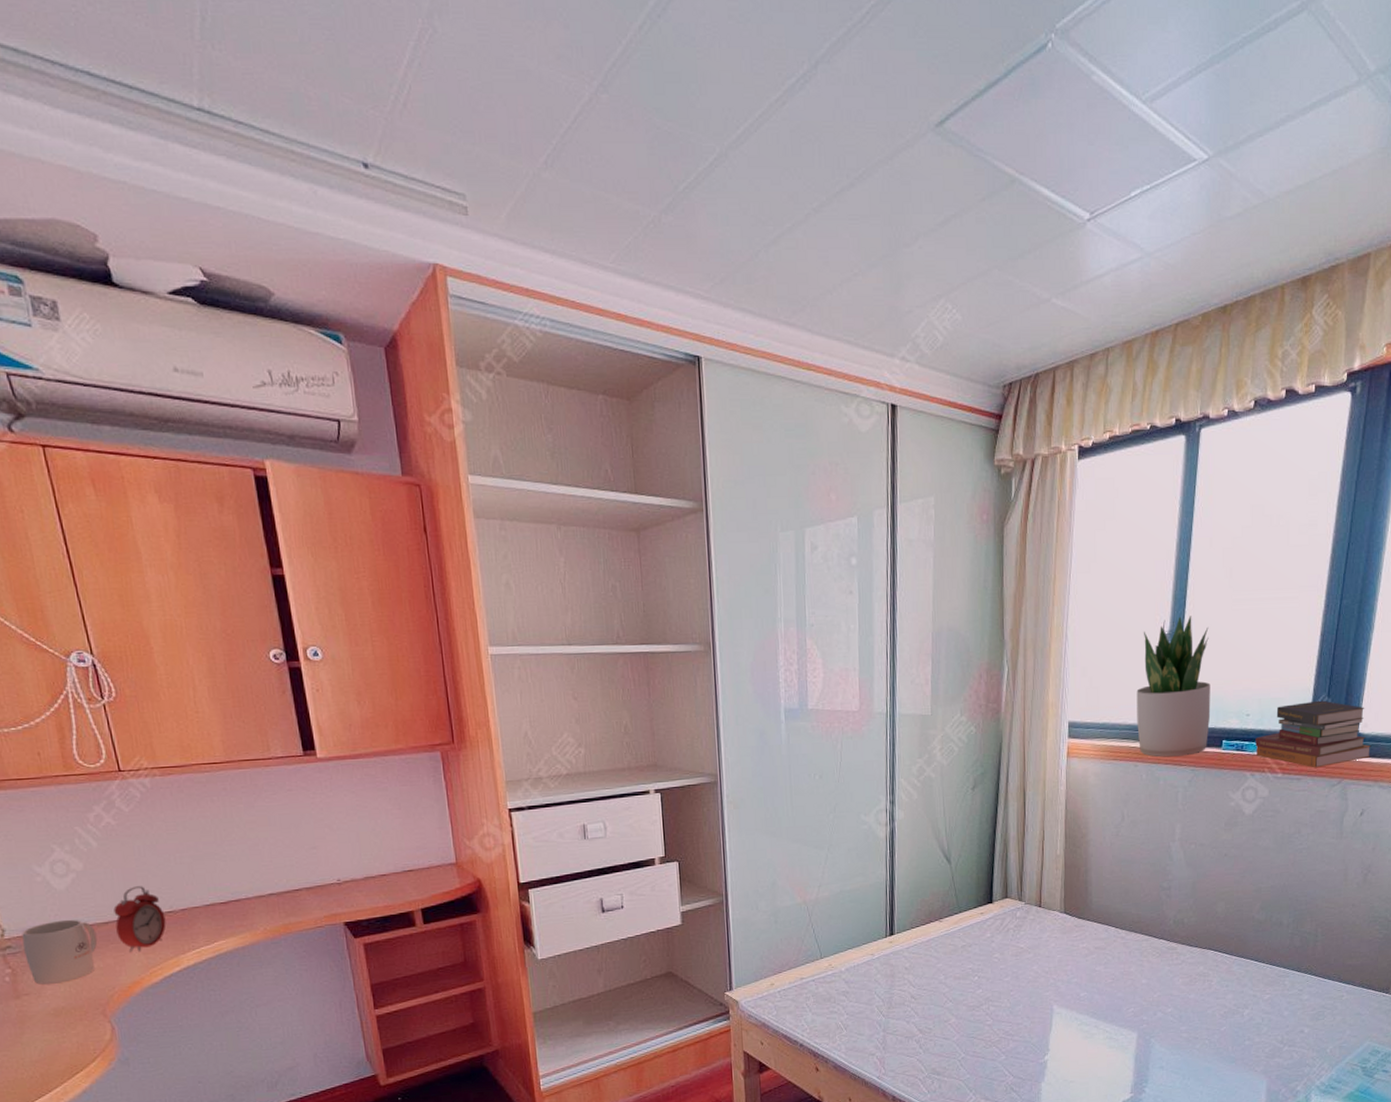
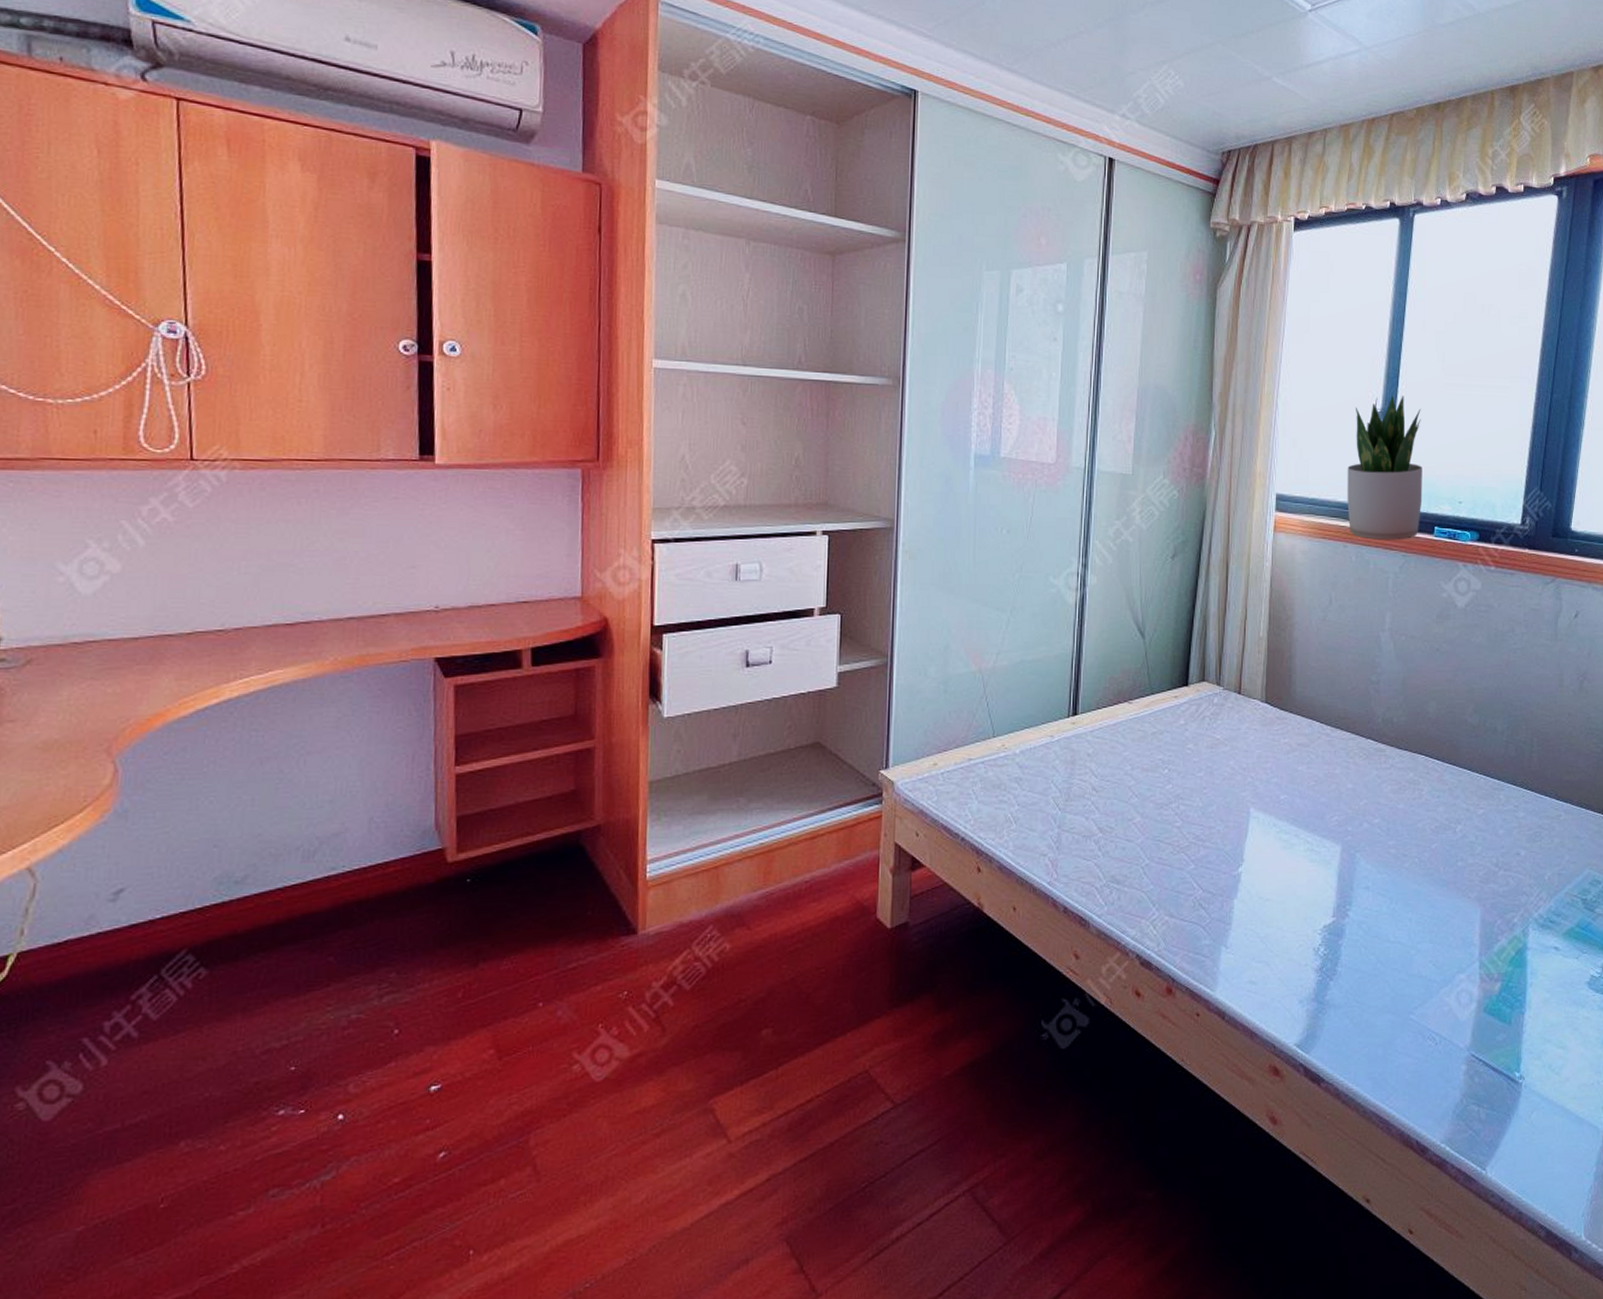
mug: present [22,919,98,986] -> none [21,631,121,711]
alarm clock: present [113,886,166,953] -> none [146,597,213,677]
books: present [1255,700,1372,768] -> none [1468,493,1584,564]

